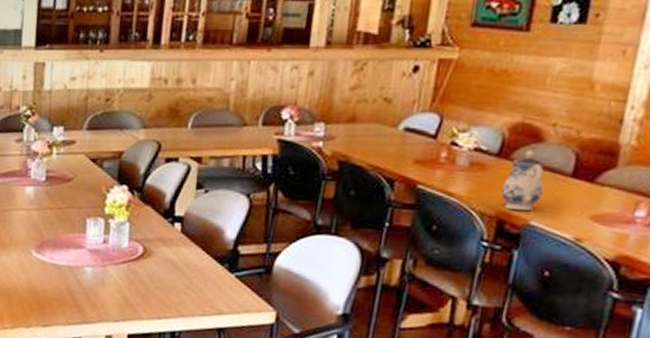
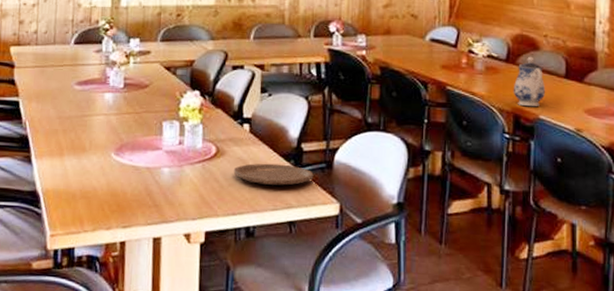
plate: none [160,266,250,291] -> present [233,163,314,186]

